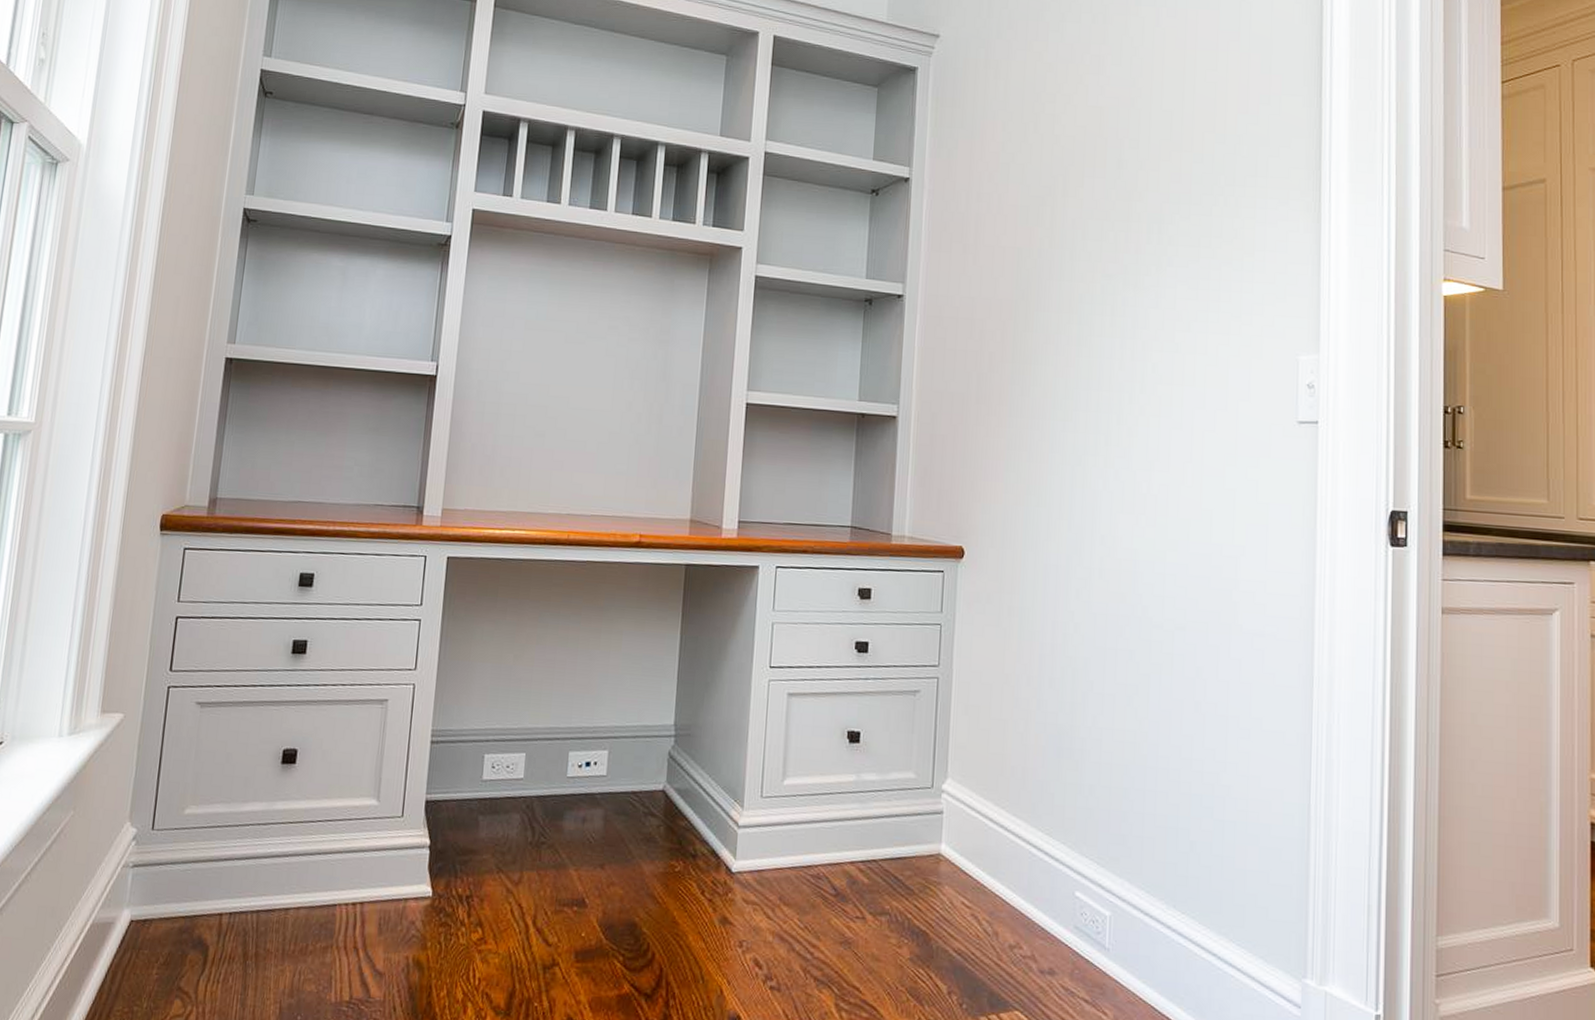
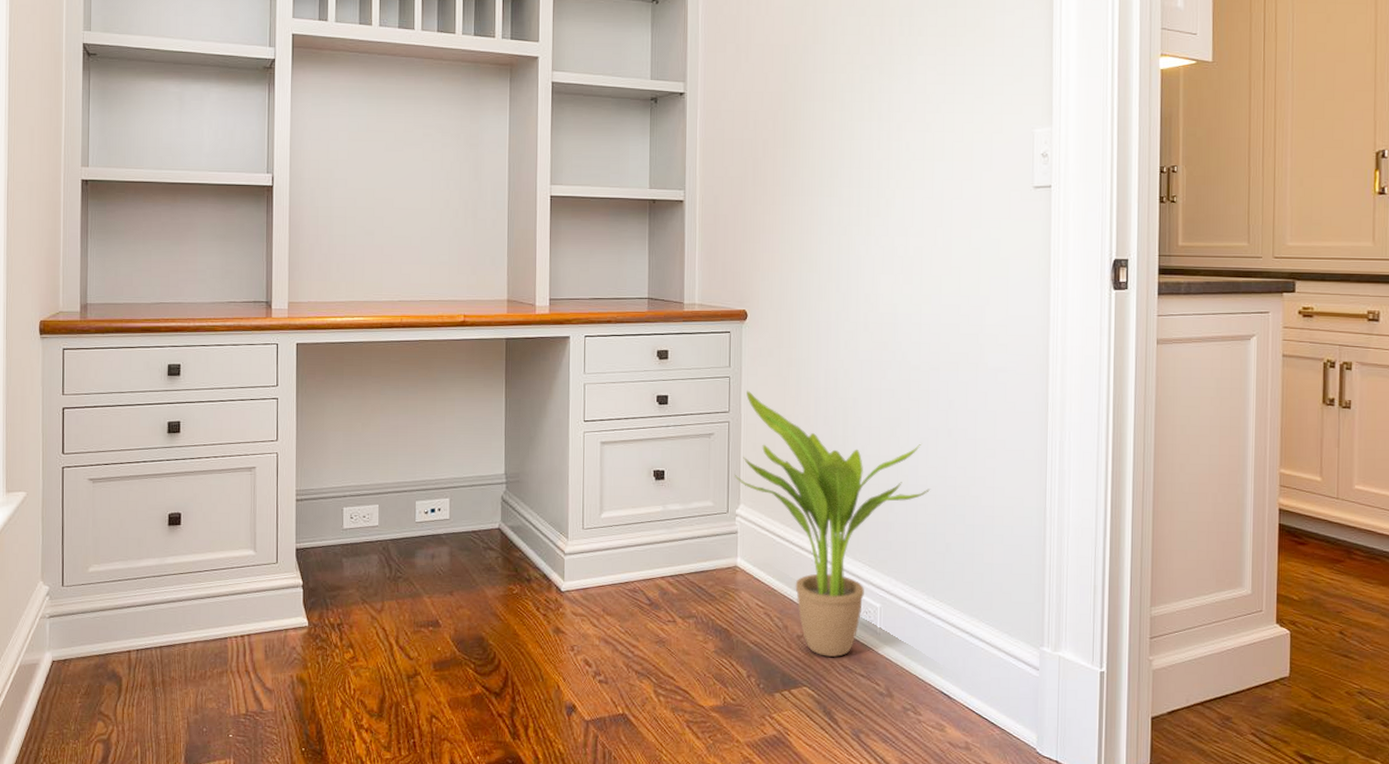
potted plant: none [942,641,1173,975] -> present [734,390,931,657]

